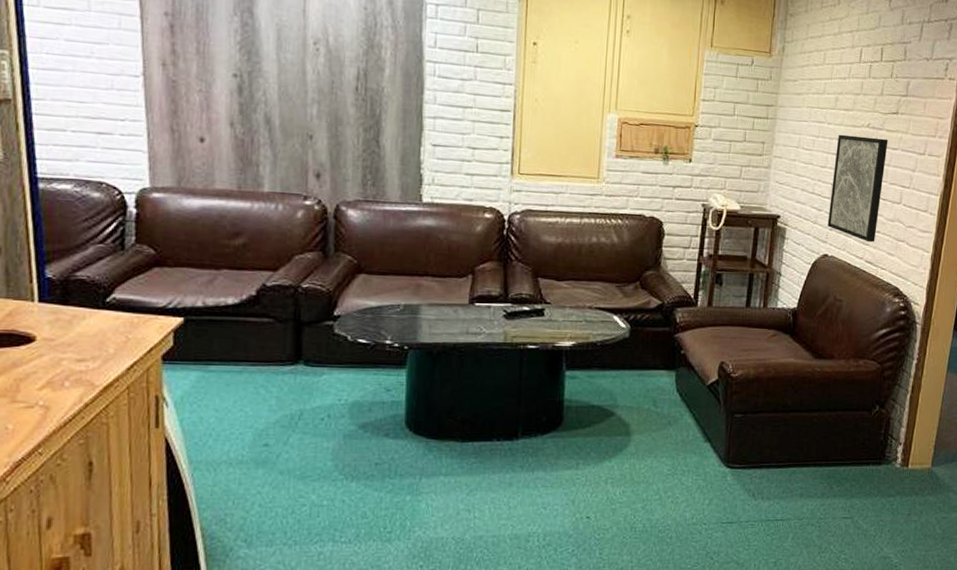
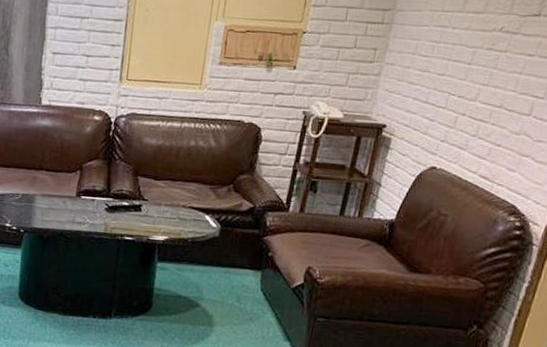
wall art: present [827,134,888,243] -> none [439,39,524,157]

